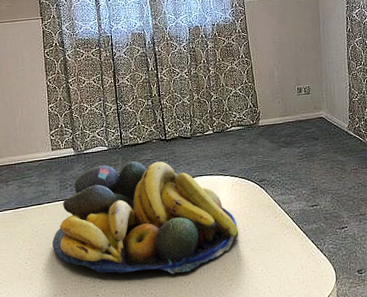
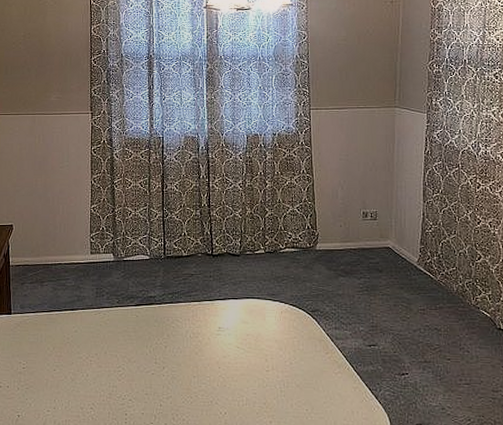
fruit bowl: present [52,161,238,274] -> none [83,275,284,402]

